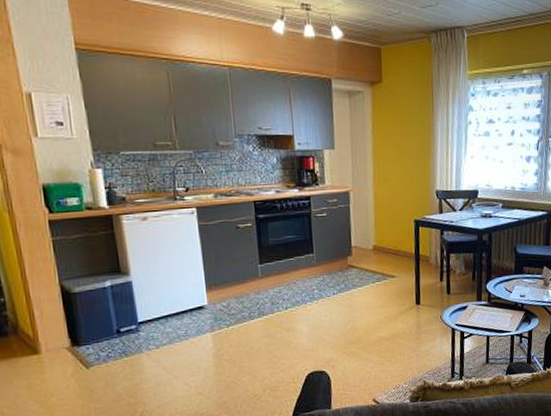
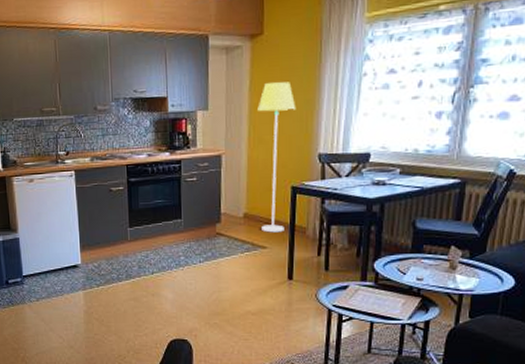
floor lamp: none [380,126,415,263] -> present [258,82,296,233]

